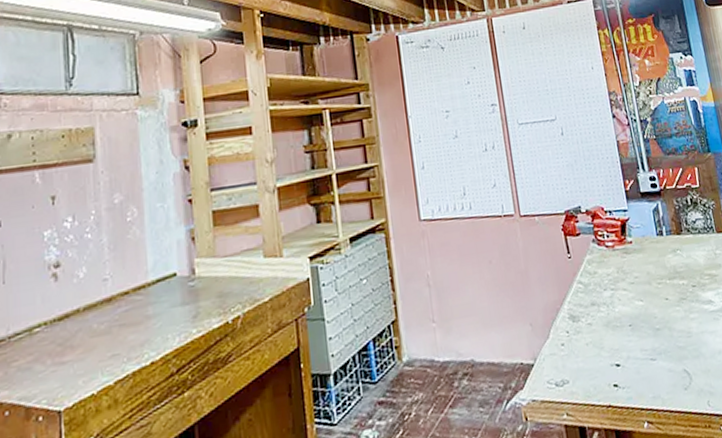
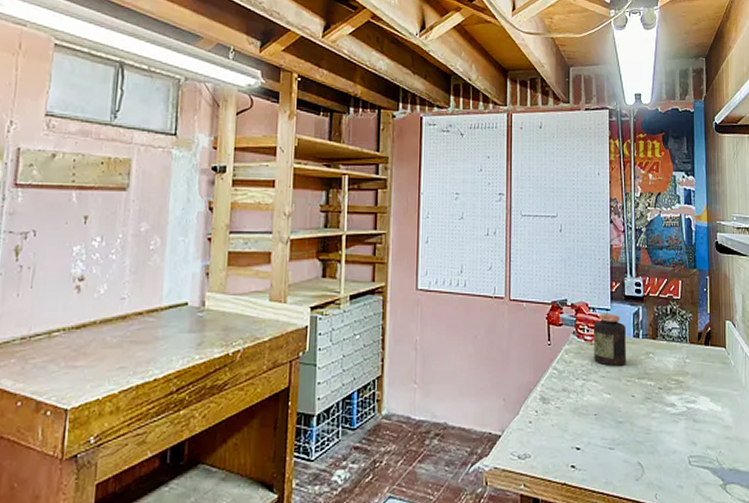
jar: none [613,214,654,272] -> present [594,314,626,367]

